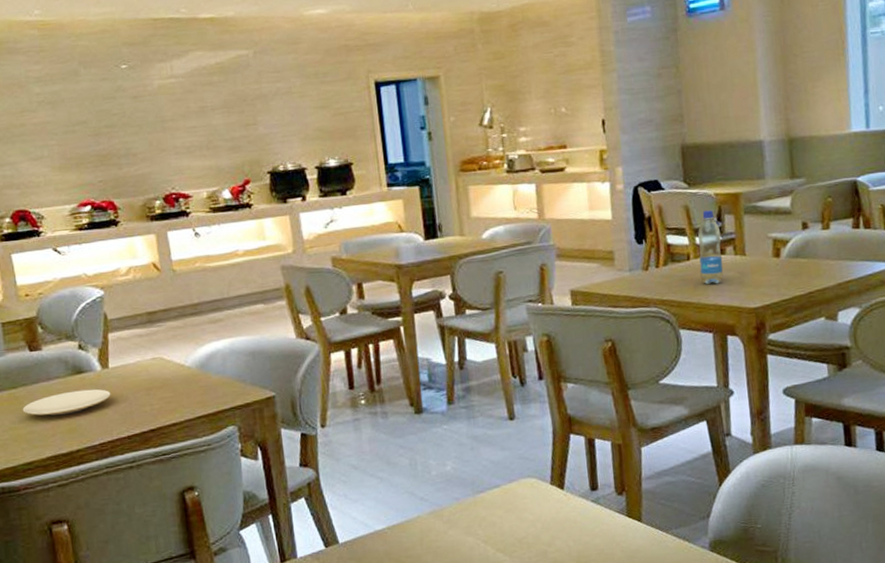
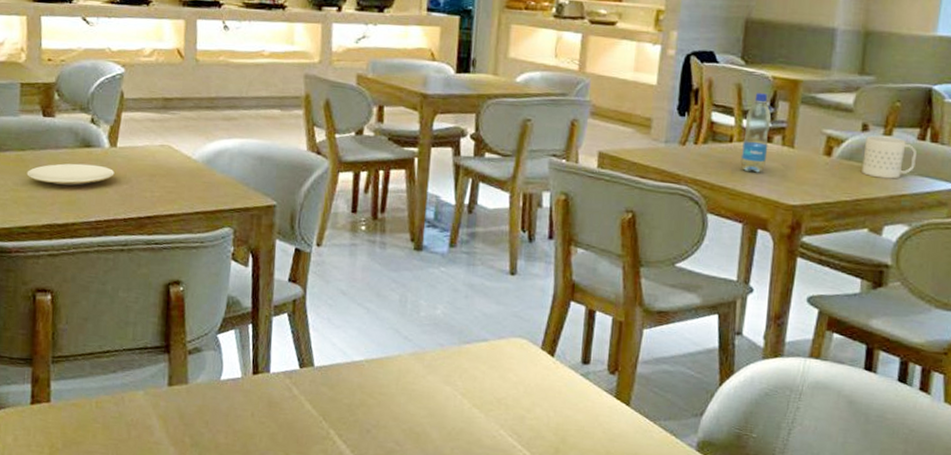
mug: none [807,230,855,270] -> present [862,135,917,180]

